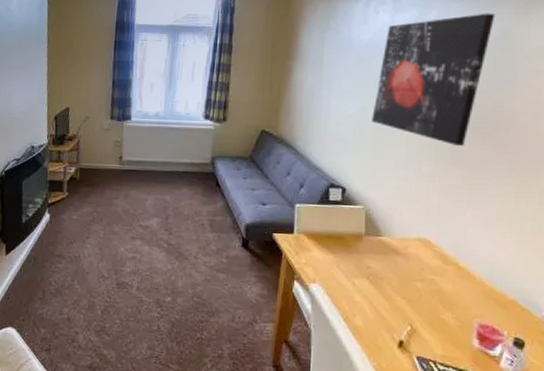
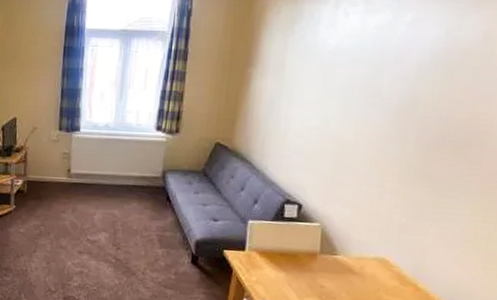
wall art: present [372,13,496,147] -> none [334,14,479,162]

